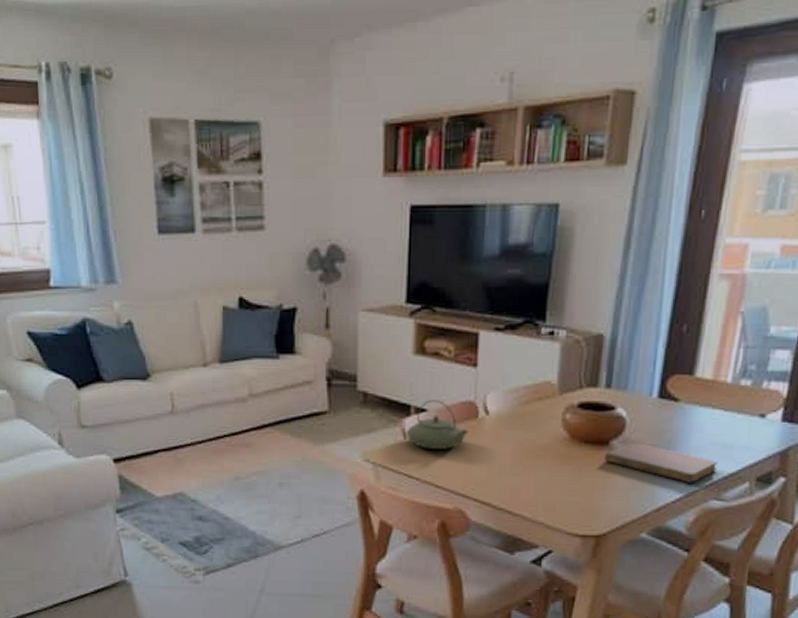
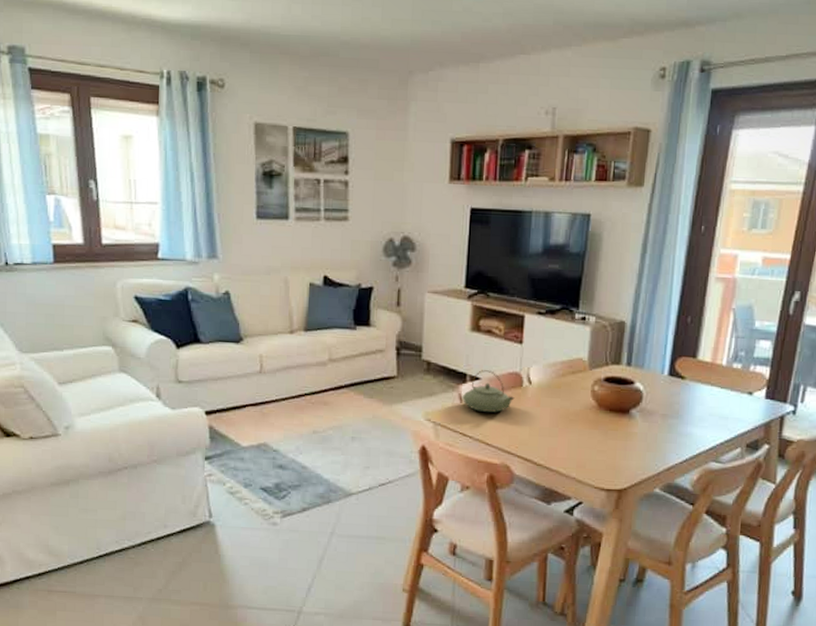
notebook: present [605,442,718,483] -> none [626,412,716,447]

